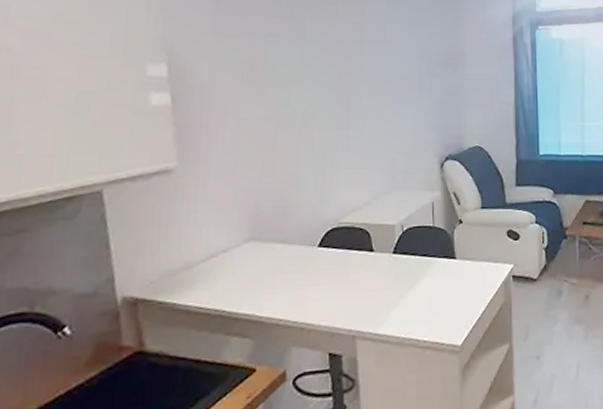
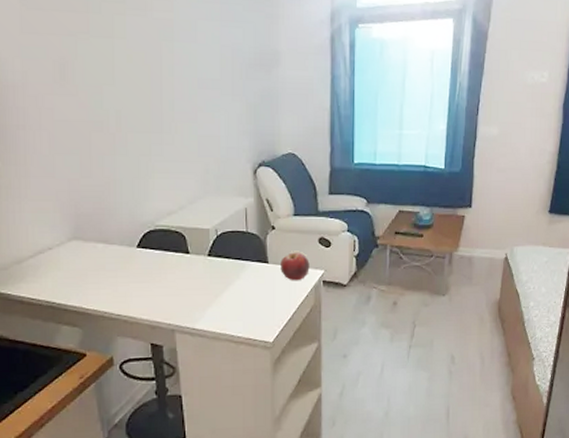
fruit: none [468,246,498,277] -> present [281,252,310,281]

